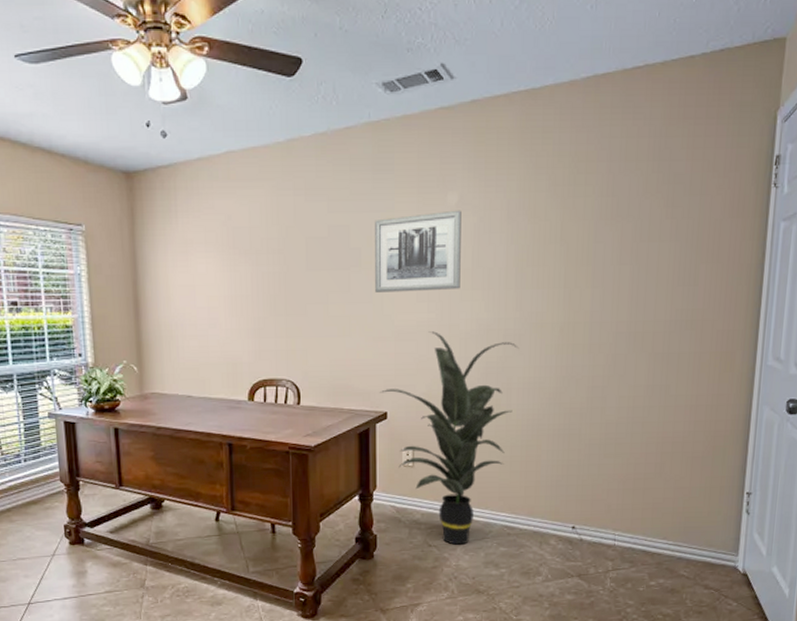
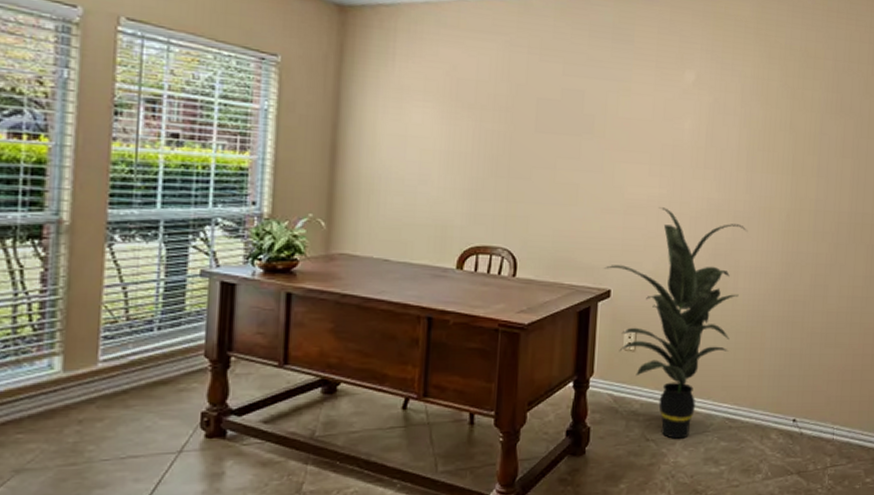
wall art: present [375,210,461,292] -> none [607,88,698,167]

